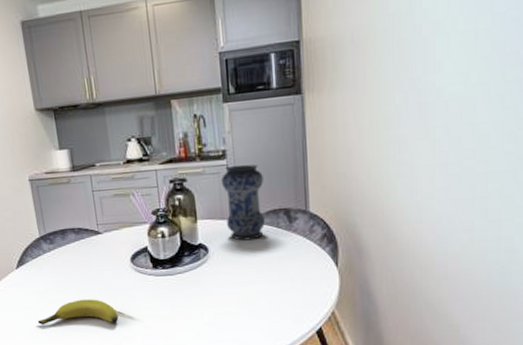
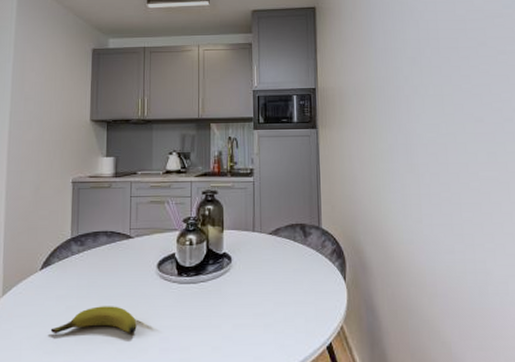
vase: present [220,164,265,241] -> none [247,182,284,252]

